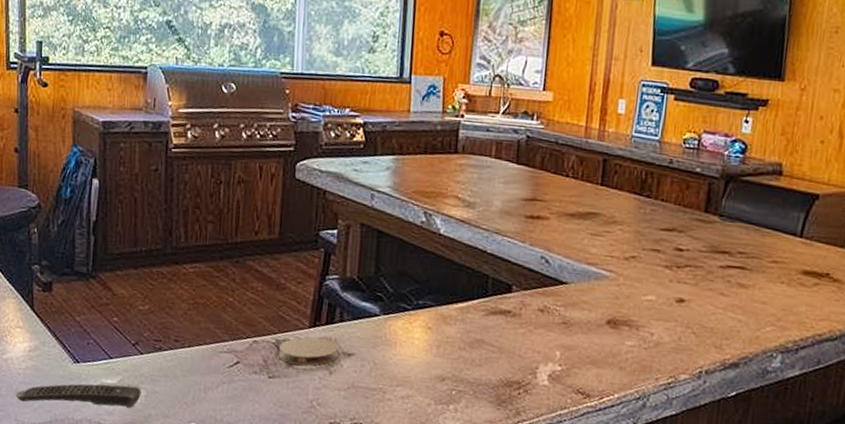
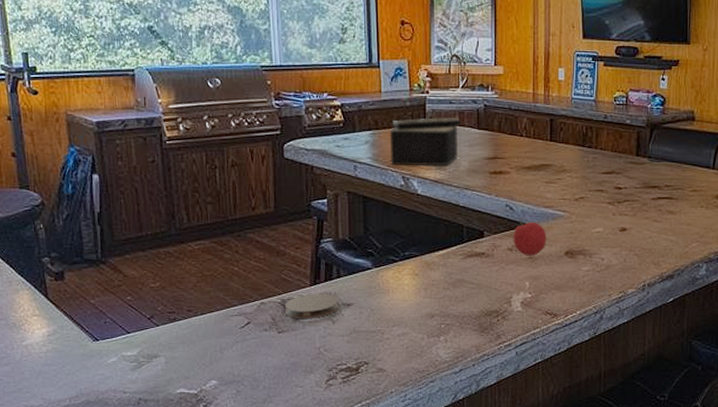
remote control: present [15,383,141,408] -> none [39,355,161,382]
speaker: none [412,145,499,204] -> present [389,117,462,167]
fruit: none [545,276,587,321] -> present [513,220,547,256]

